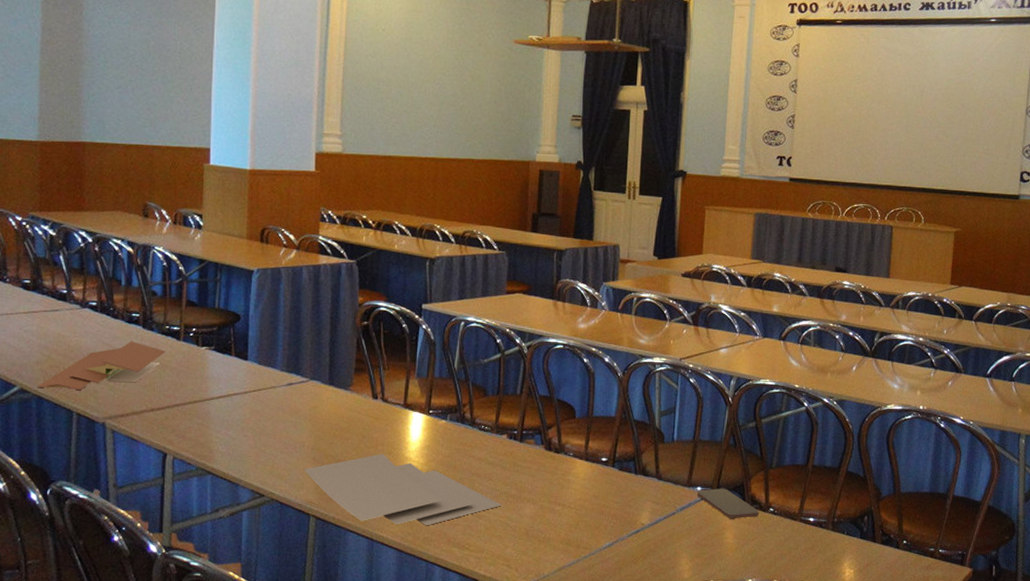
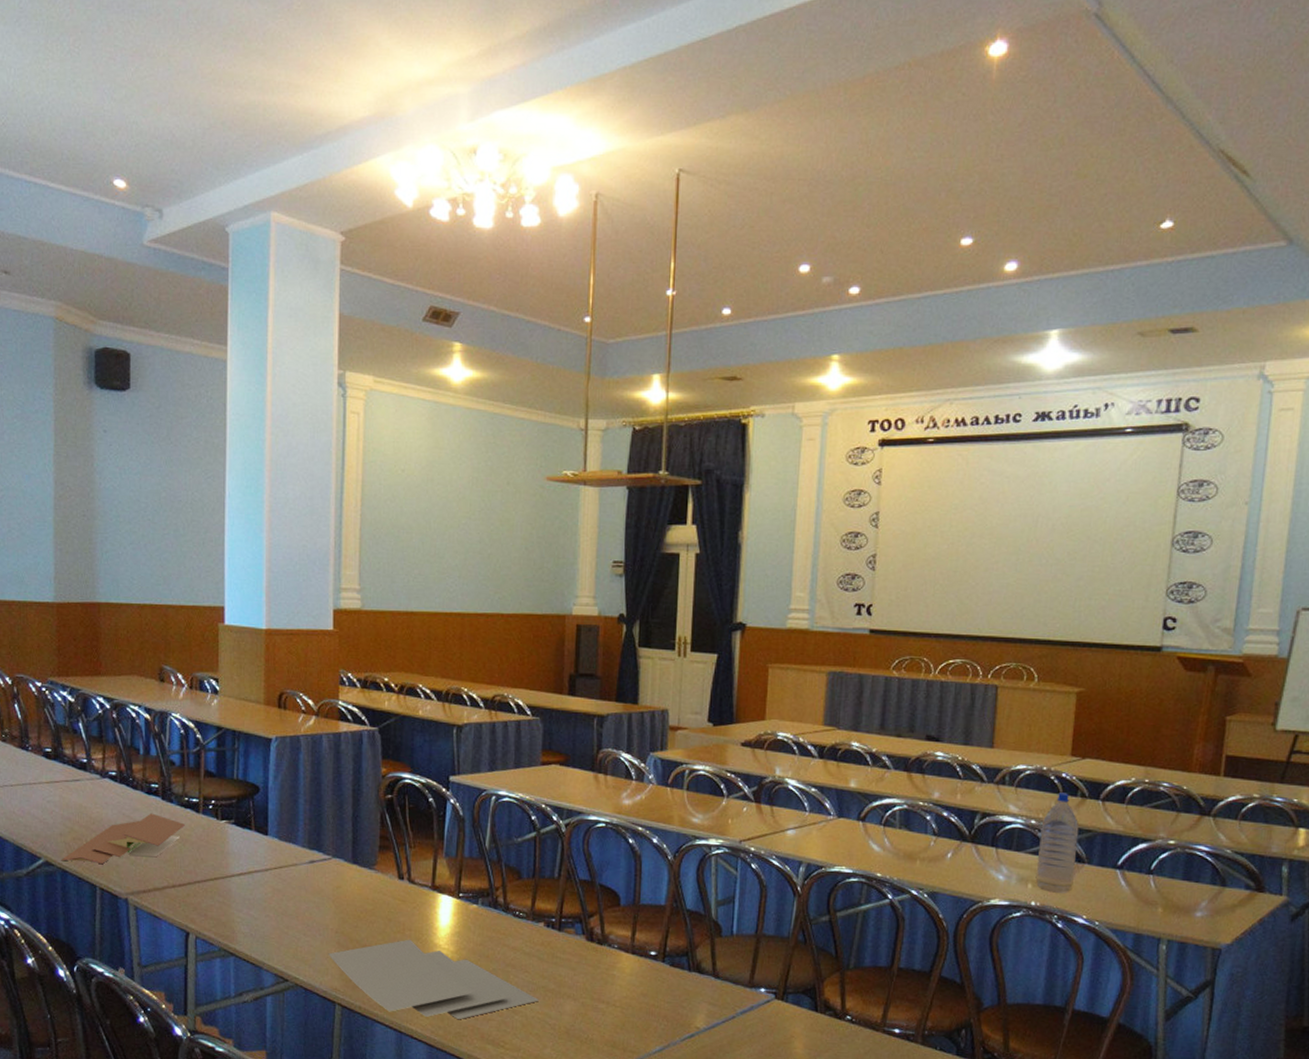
smartphone: present [697,488,759,519] -> none [760,990,834,1027]
water bottle: none [923,315,957,398] -> present [1035,792,1079,893]

